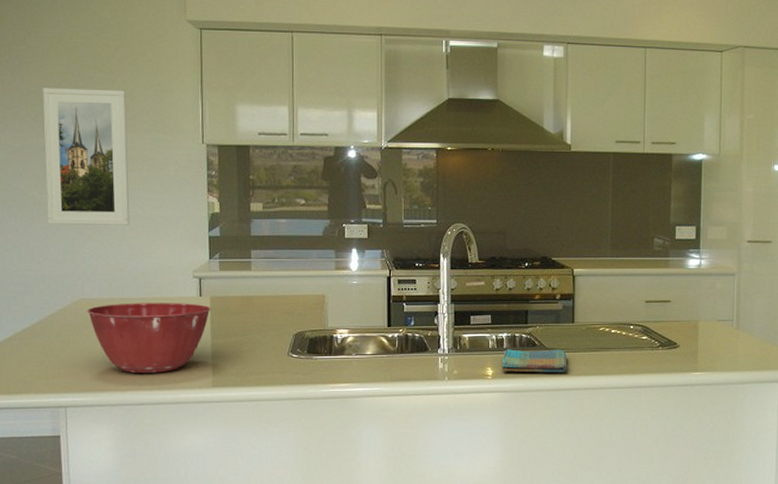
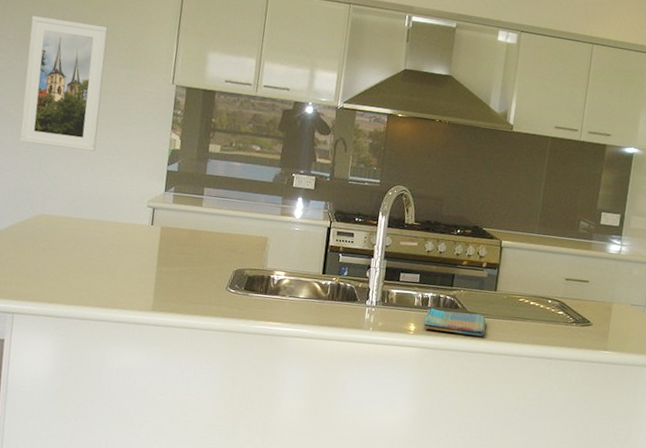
mixing bowl: present [87,303,211,373] -> none [45,222,160,292]

